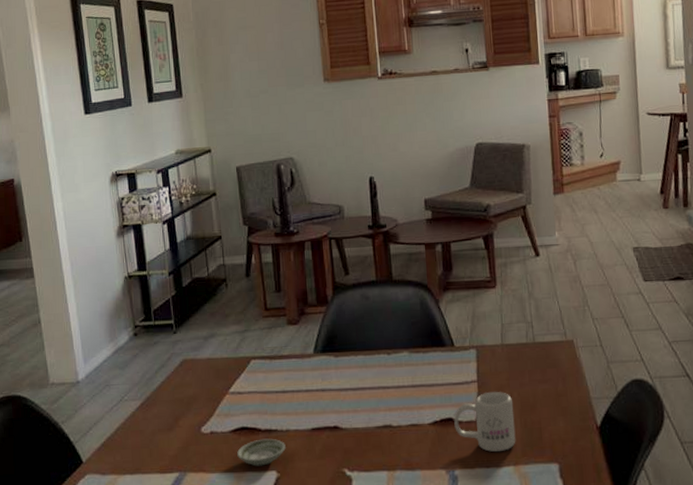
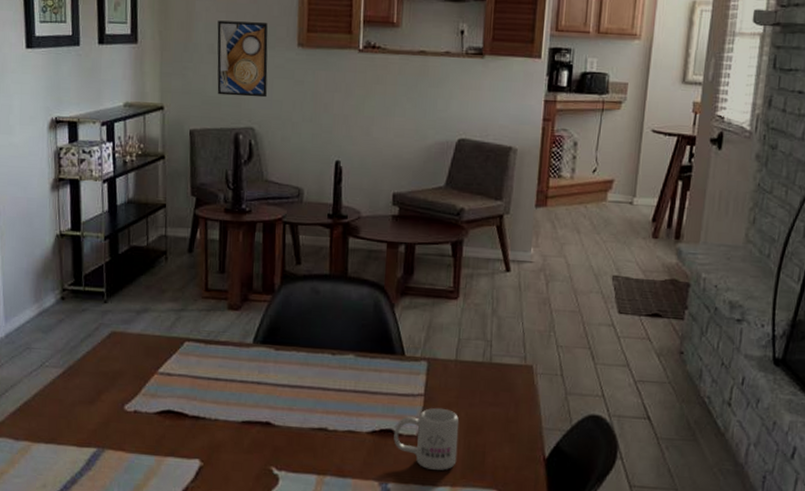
saucer: present [237,438,286,466] -> none [160,425,212,453]
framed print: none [251,65,301,133] -> present [217,20,268,98]

